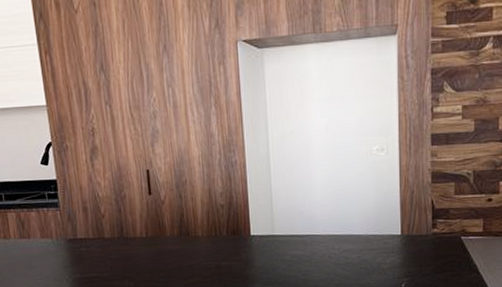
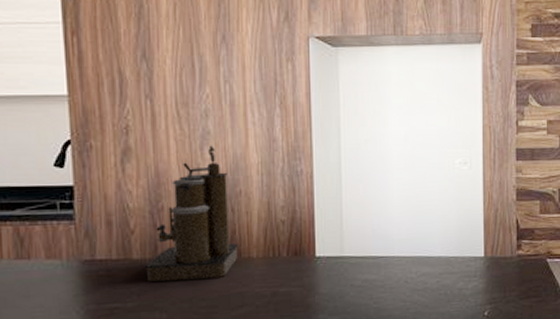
coffee maker: none [114,142,187,256] -> present [144,145,238,282]

